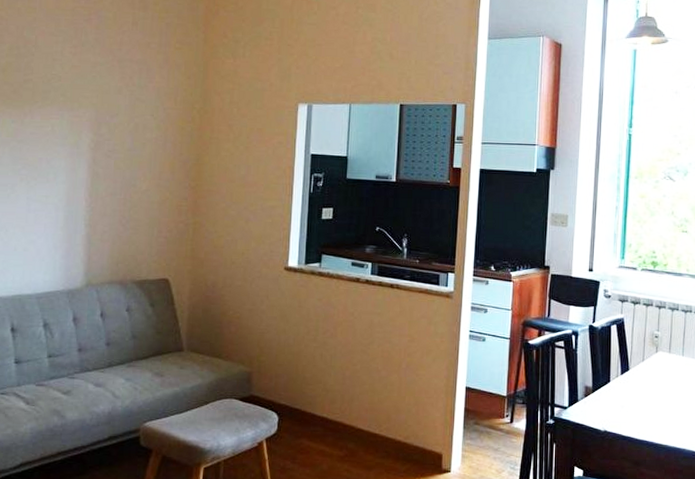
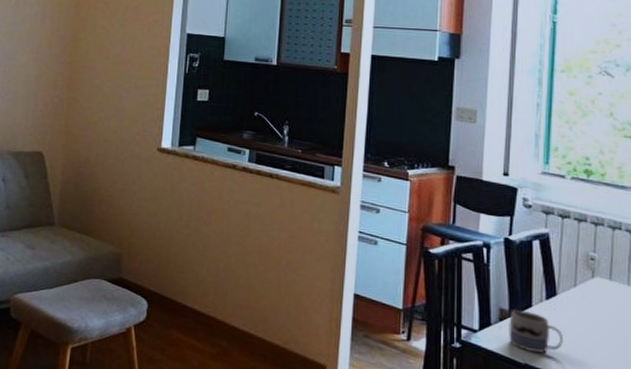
mug: none [592,385,633,420] -> present [509,310,563,353]

